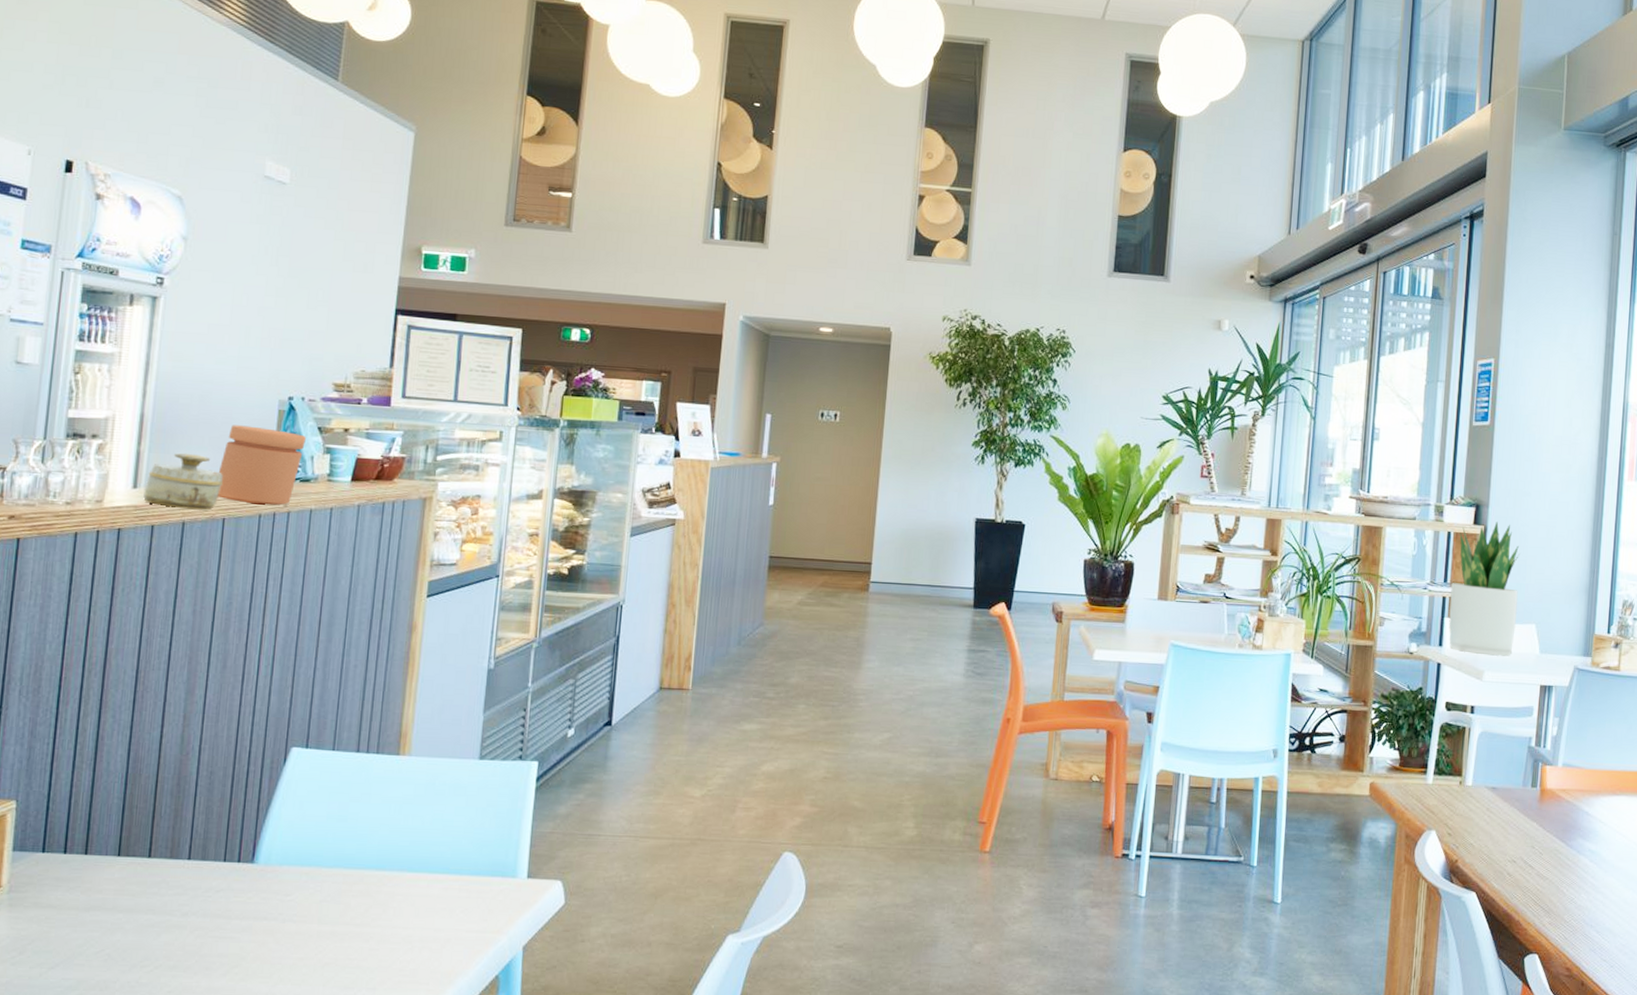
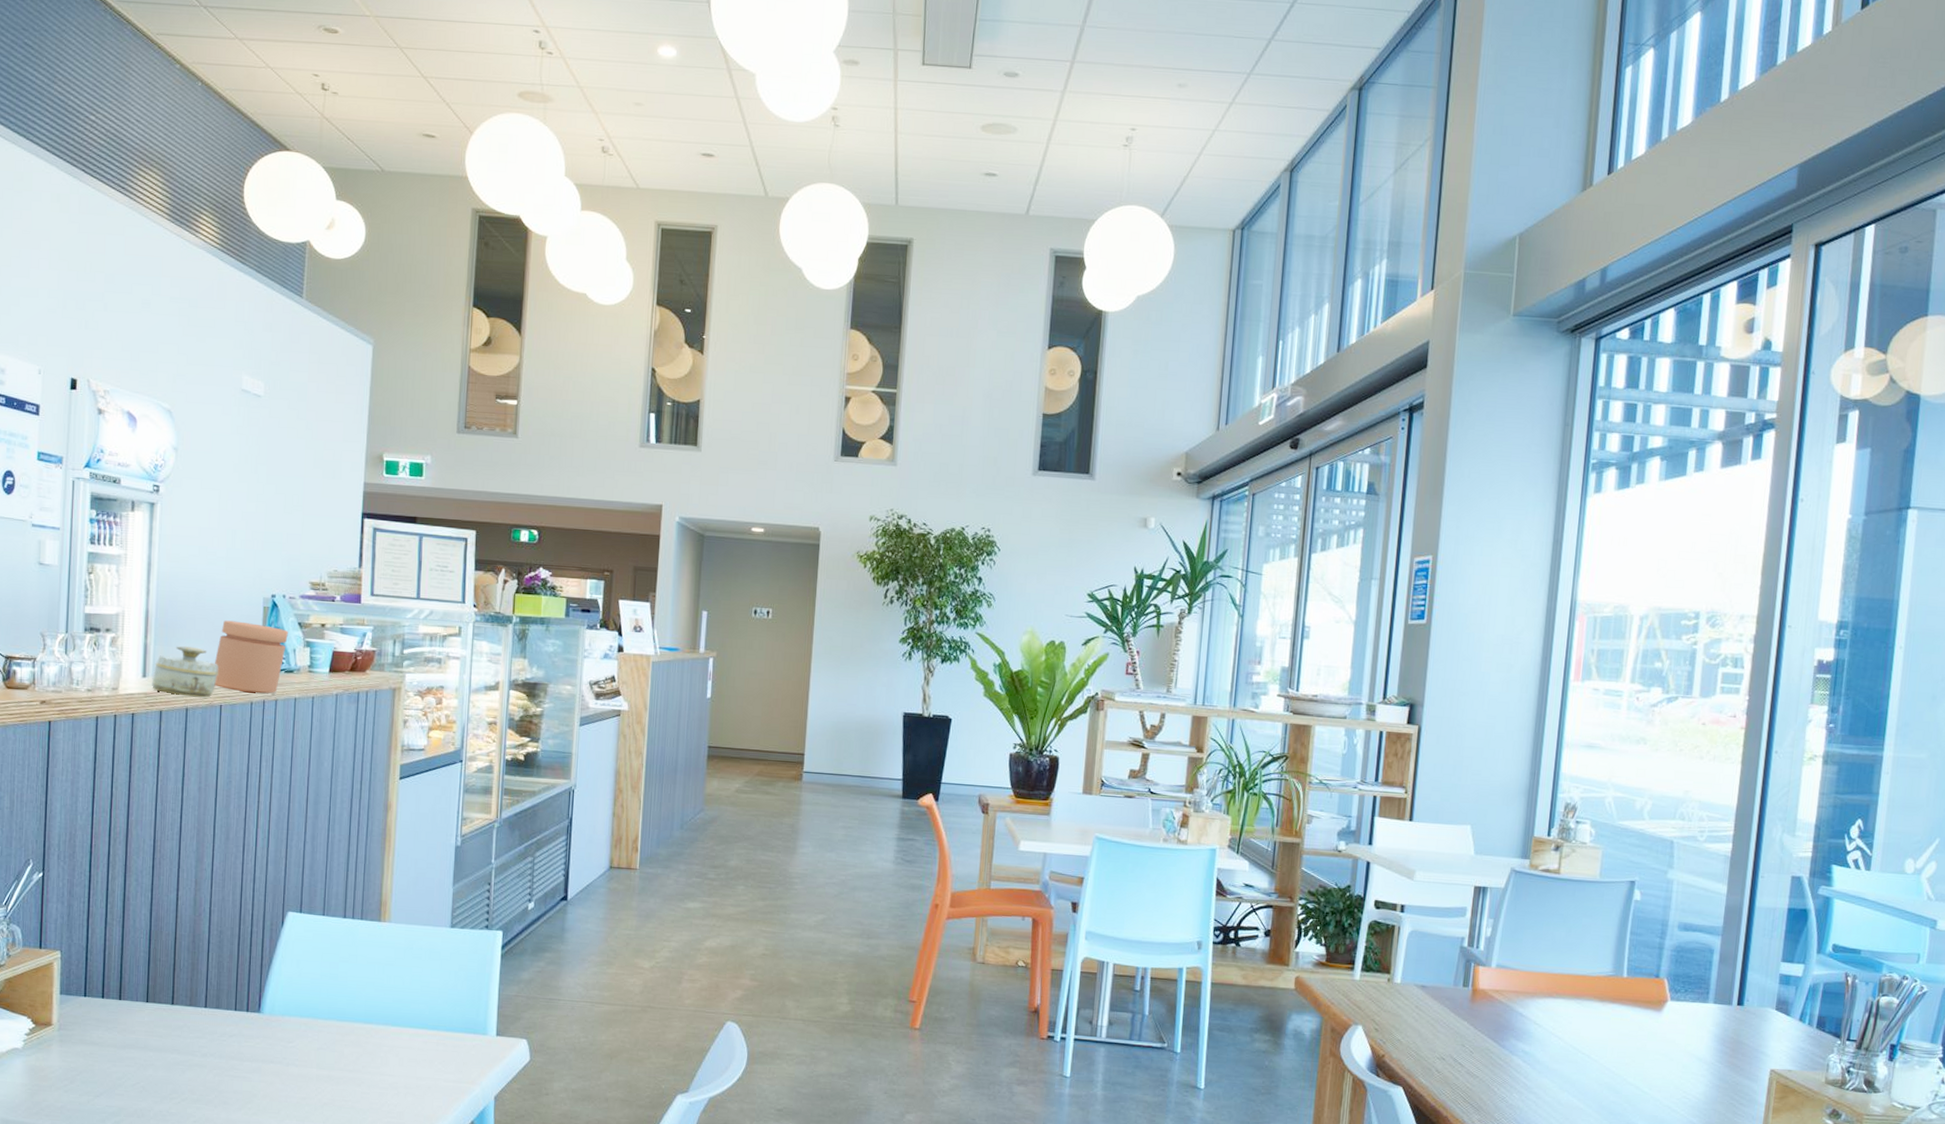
planter: present [1449,522,1520,656] -> none [1379,721,1455,857]

